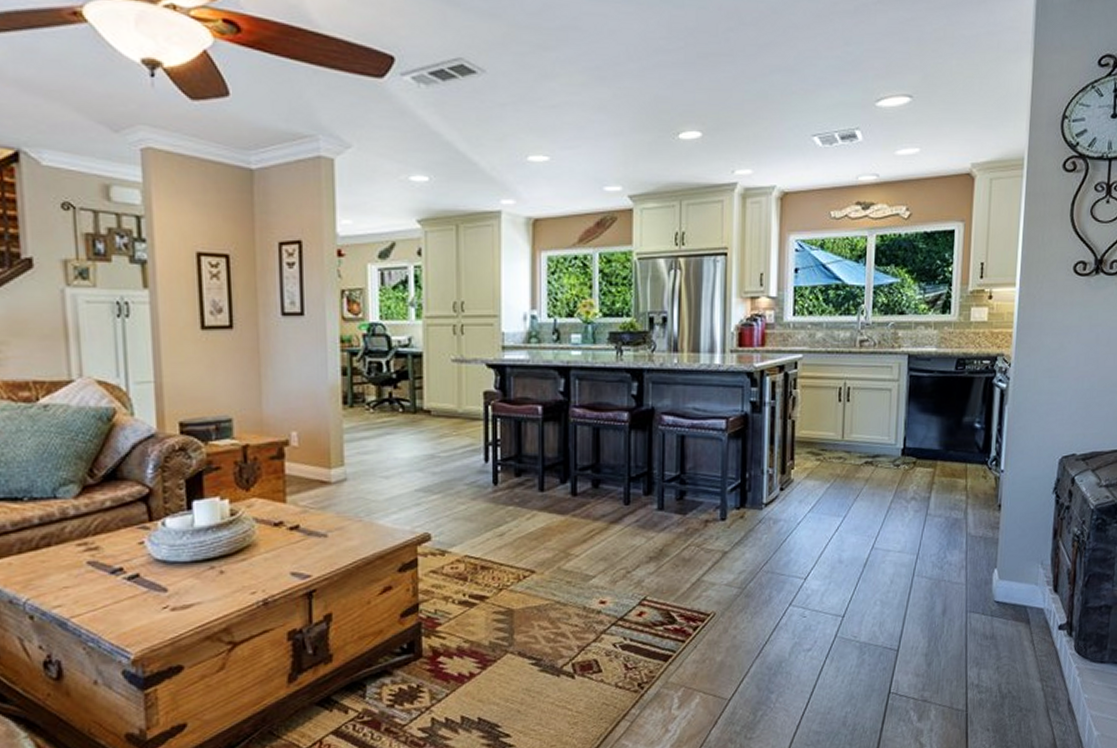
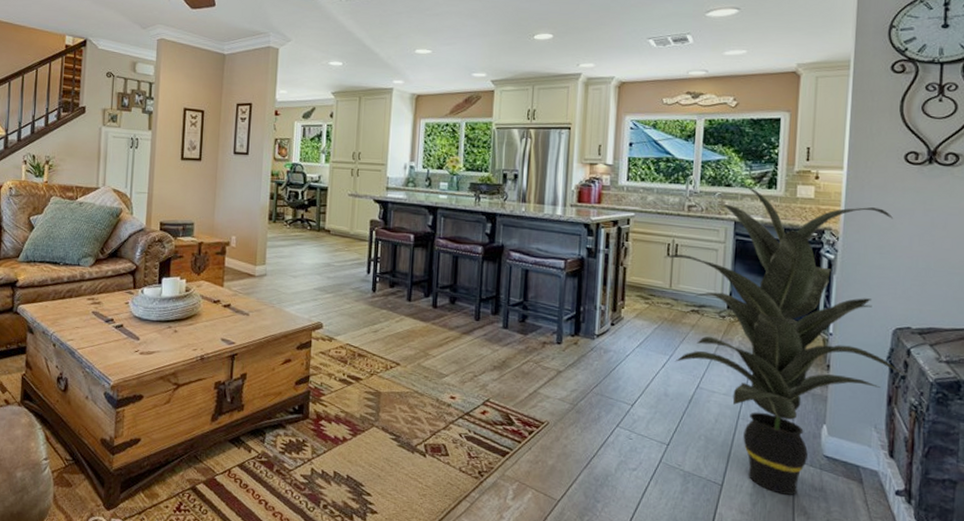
indoor plant: none [835,309,1071,649] -> present [664,182,907,495]

